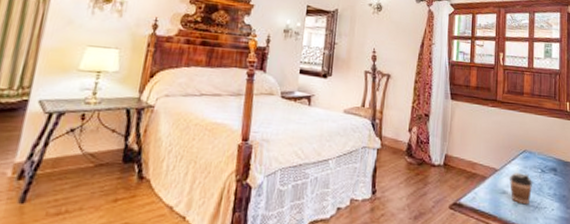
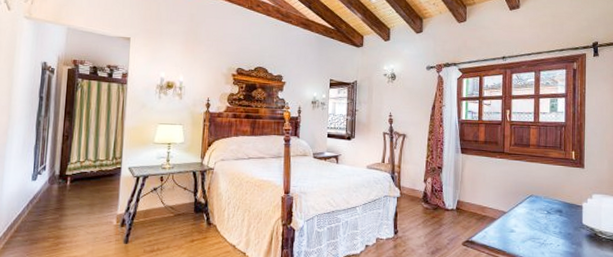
coffee cup: present [510,173,533,205] -> none [517,215,540,242]

